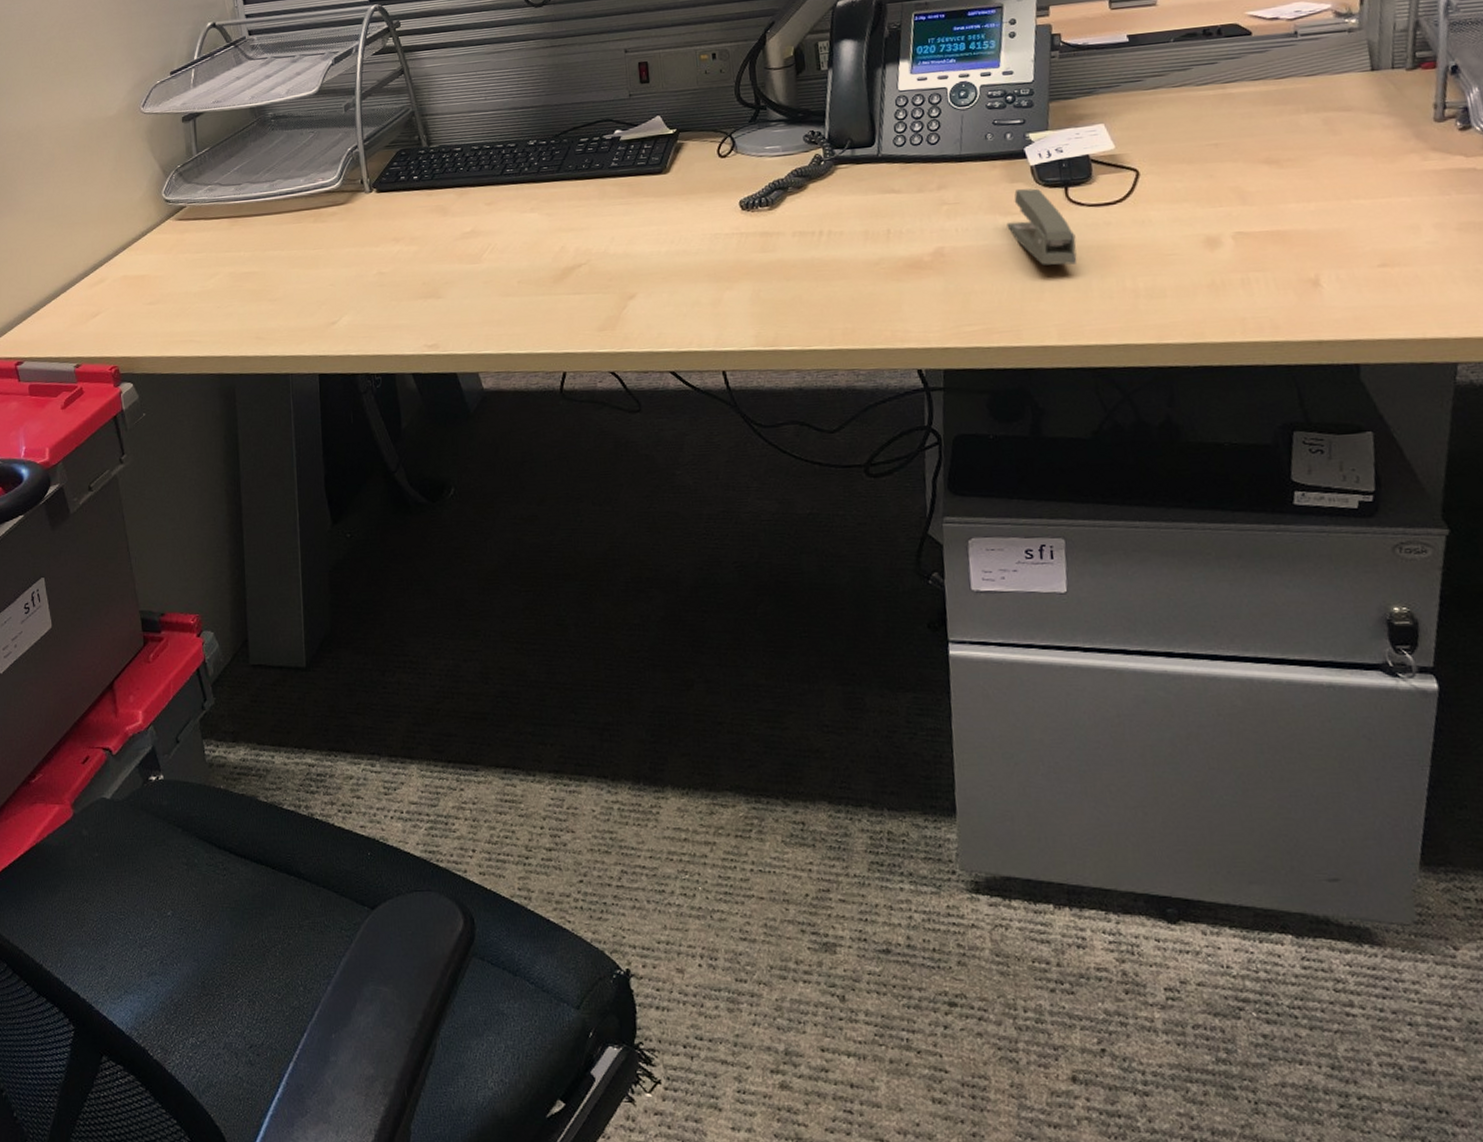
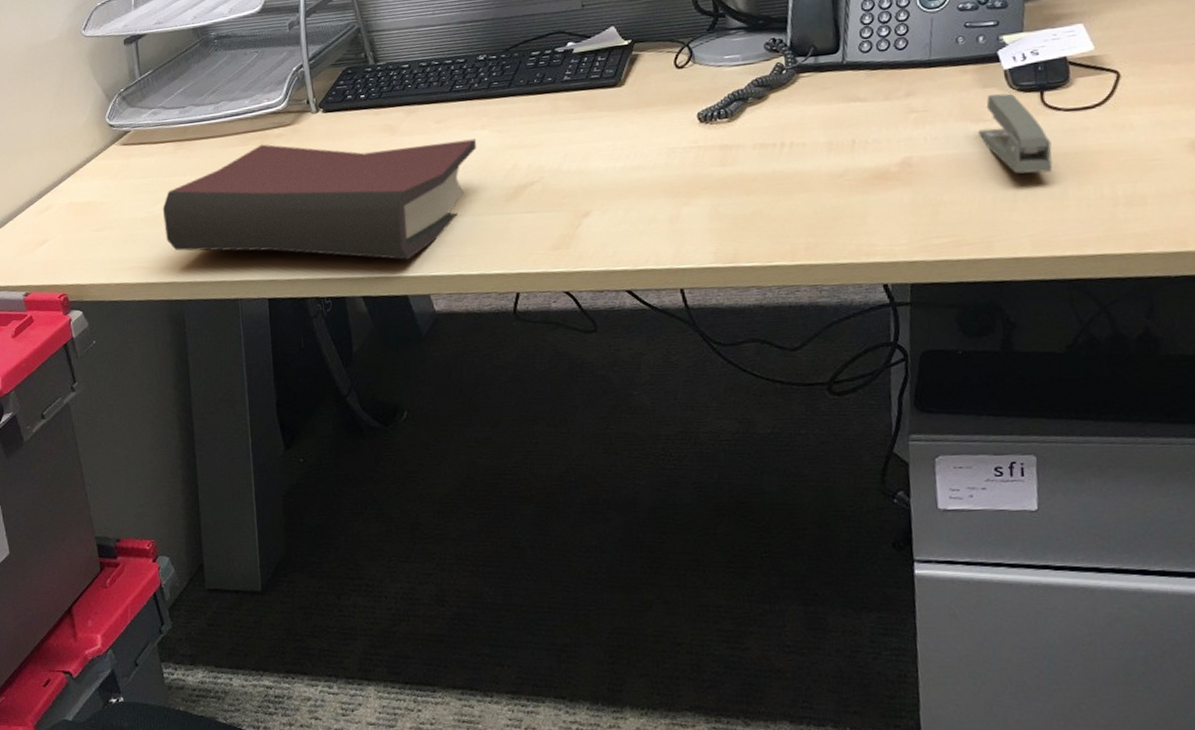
hardback book: none [215,221,526,338] -> present [162,138,476,260]

